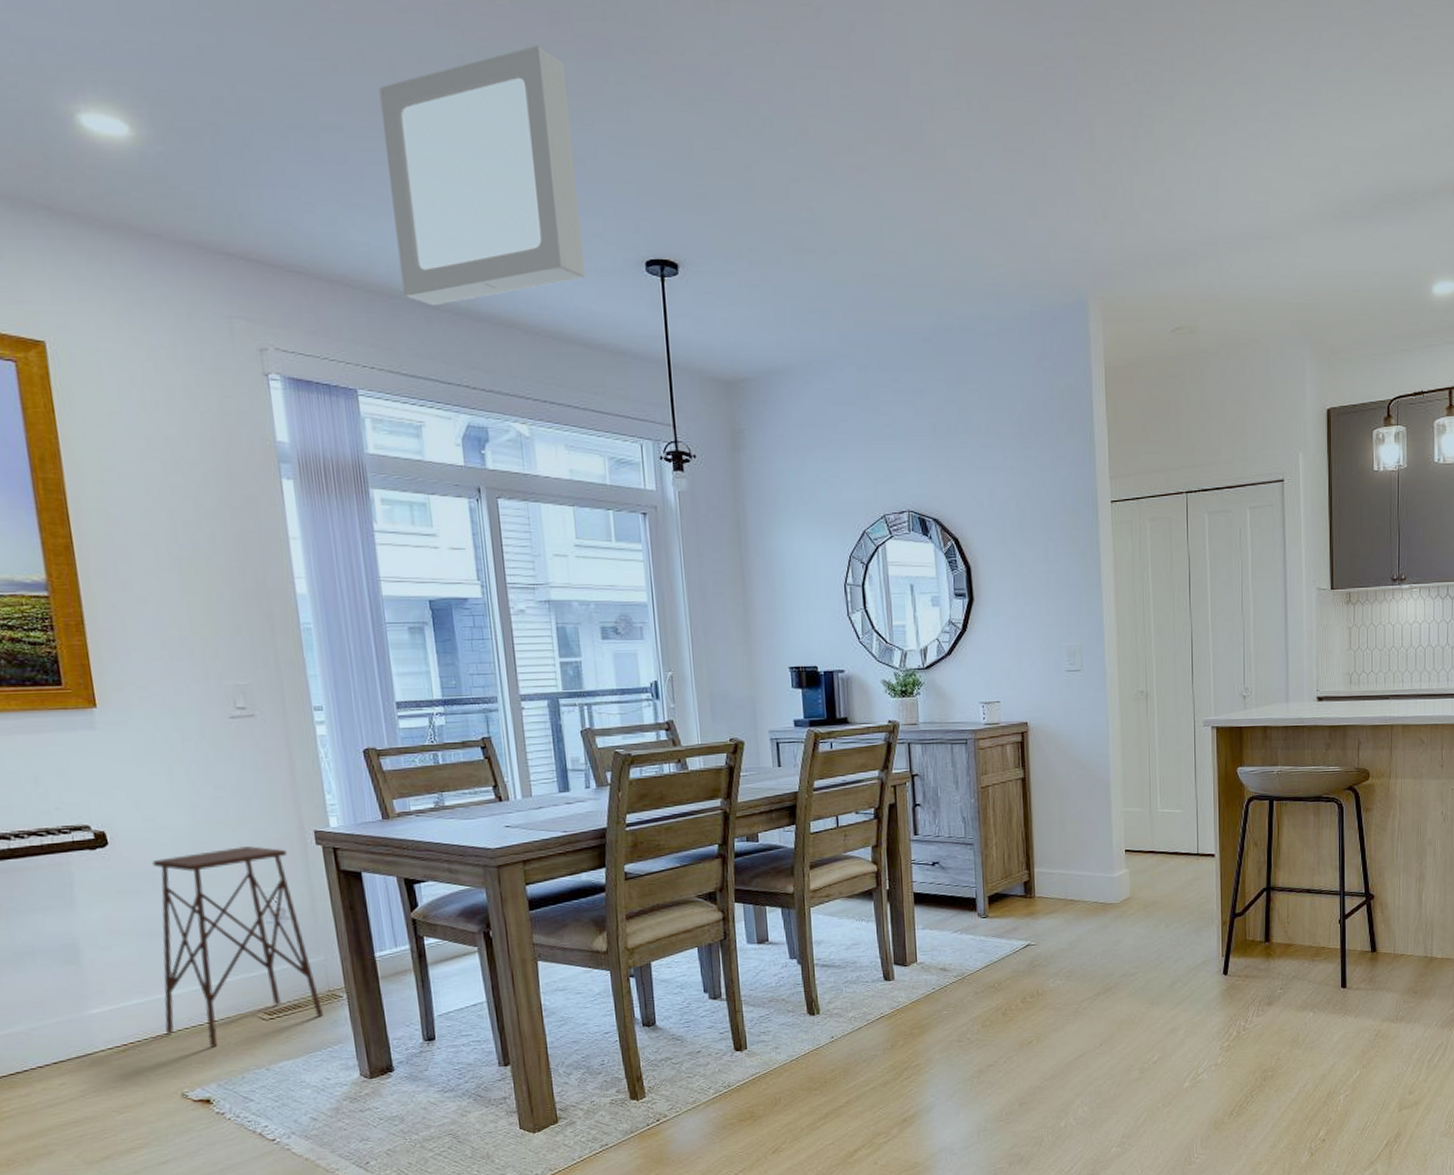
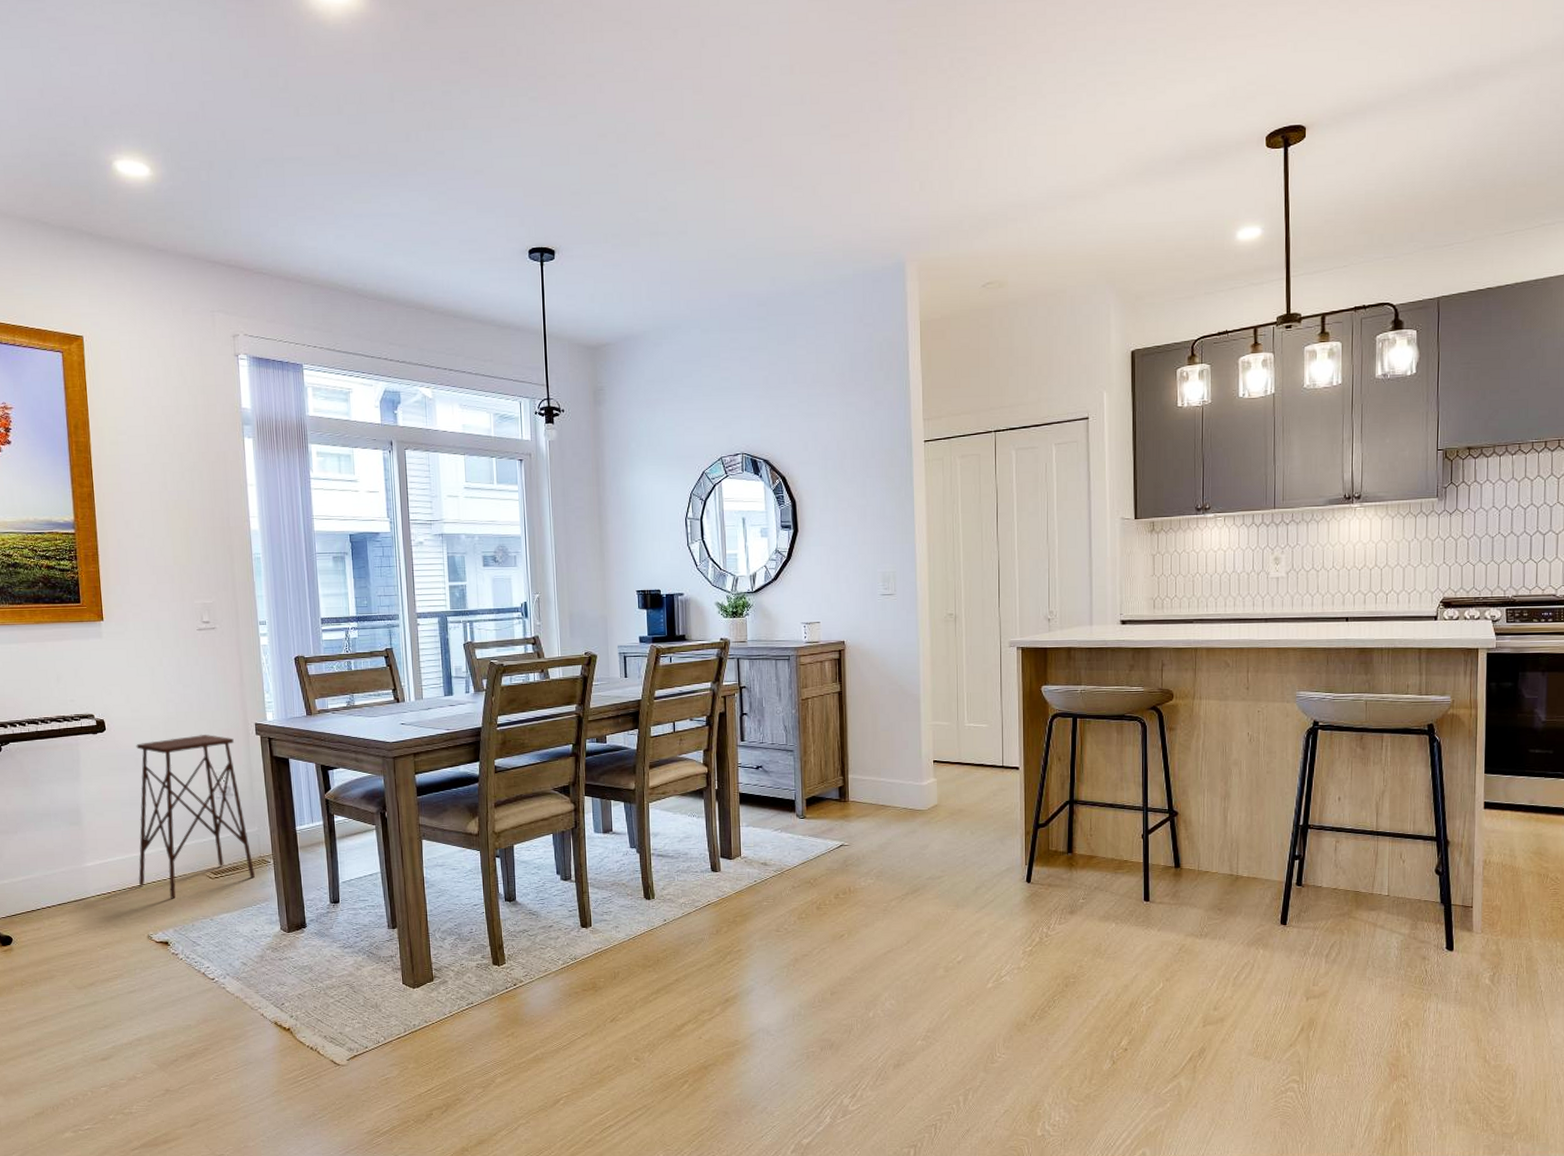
ceiling light: present [378,46,585,306] -> none [329,81,480,295]

